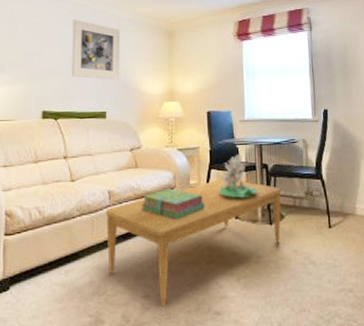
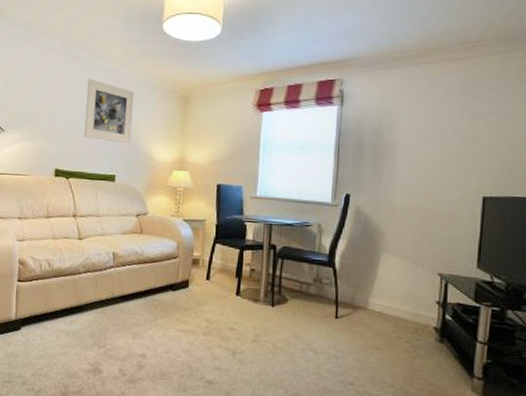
coffee table: present [105,179,281,306] -> none [109,255,288,367]
stack of books: present [141,188,205,221] -> none [143,257,206,289]
potted flower: present [218,154,258,198] -> none [221,231,263,276]

